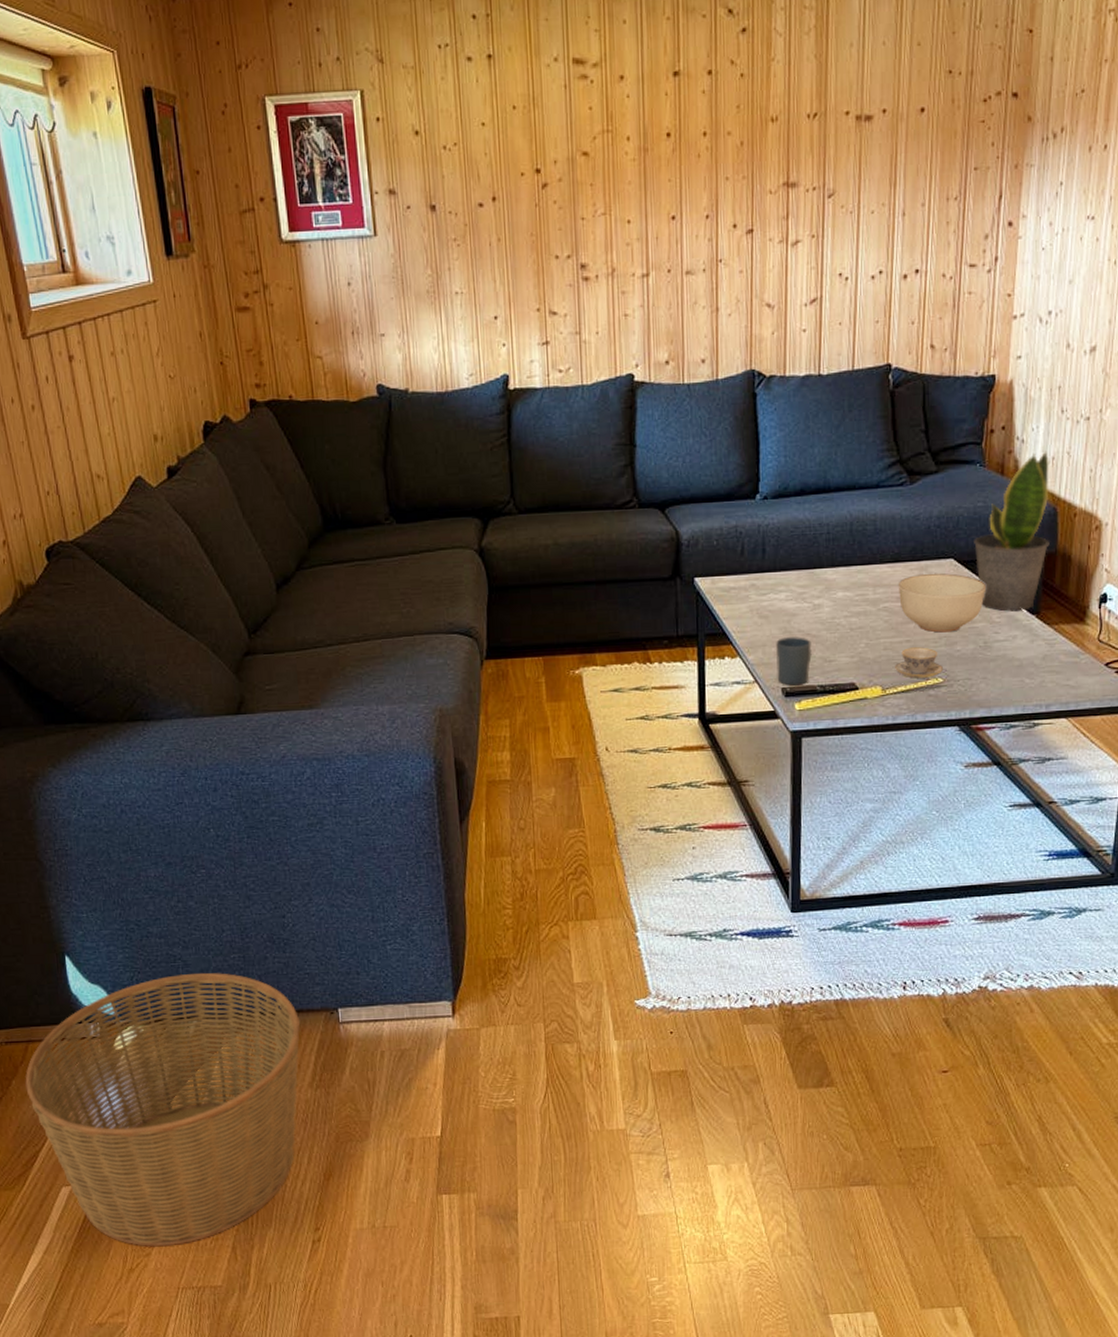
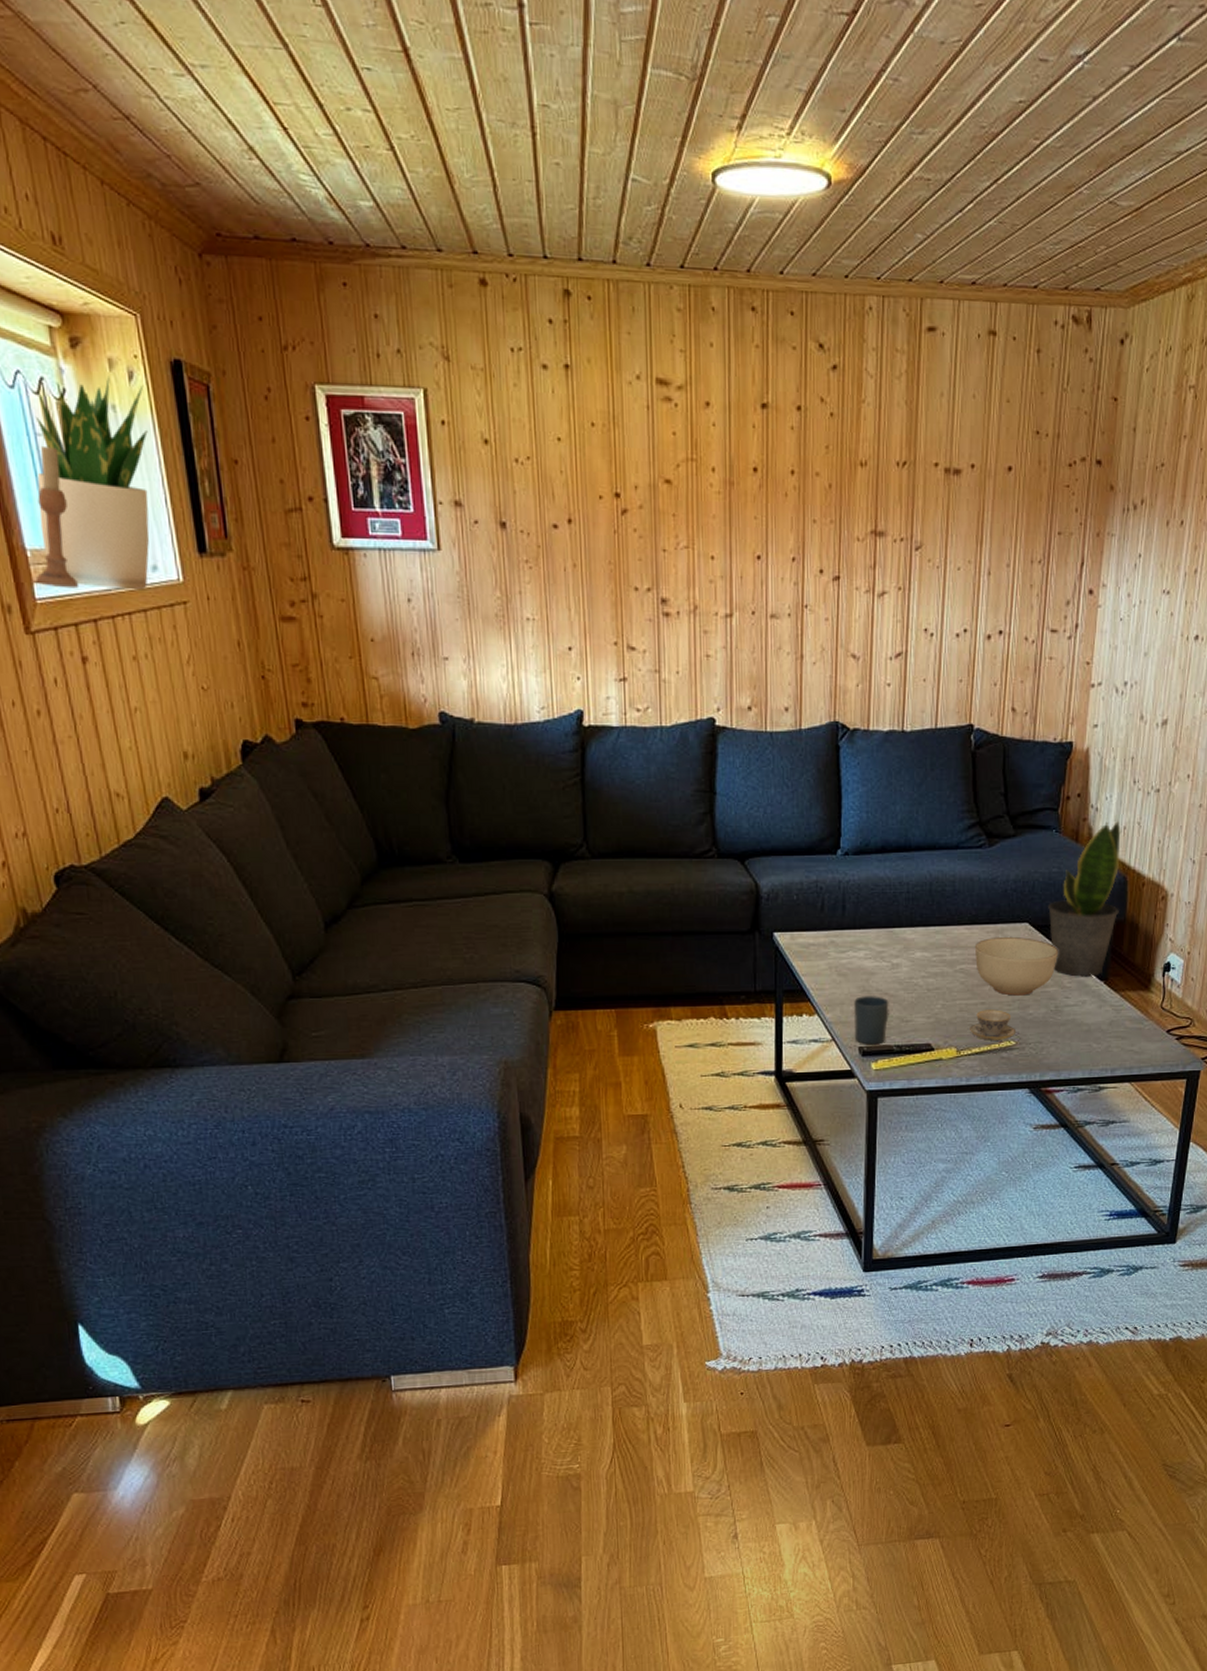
basket: present [25,972,301,1247] -> none [30,1340,349,1635]
candlestick: none [30,173,67,297] -> present [35,445,80,589]
planter: none [31,108,125,294] -> present [36,377,150,590]

